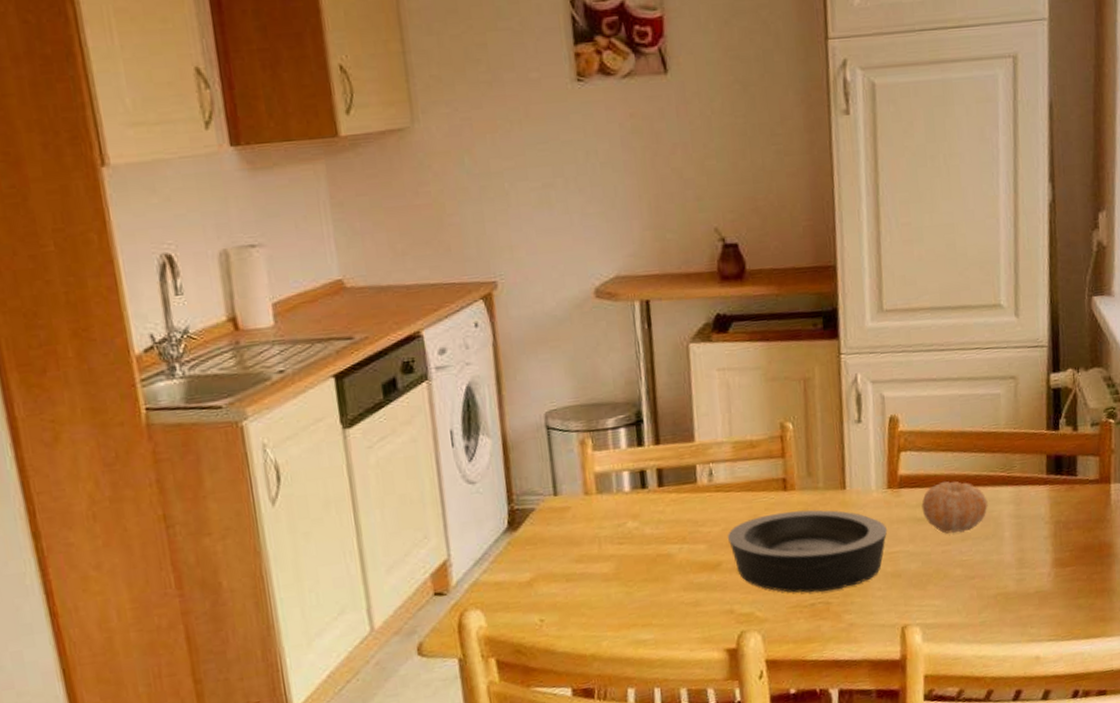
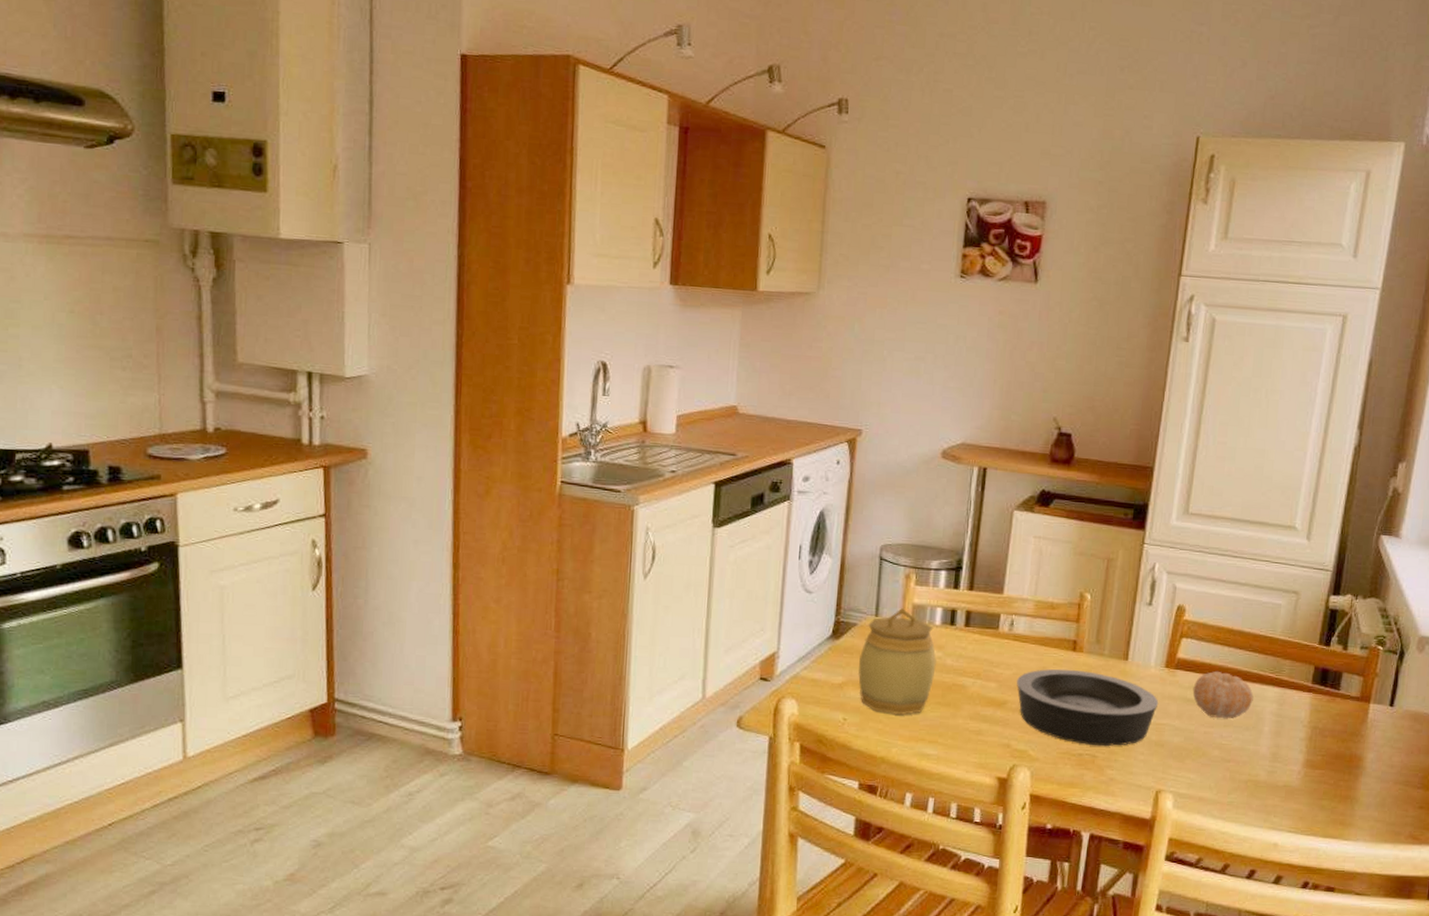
jar: none [545,480,635,604] -> present [858,608,936,716]

